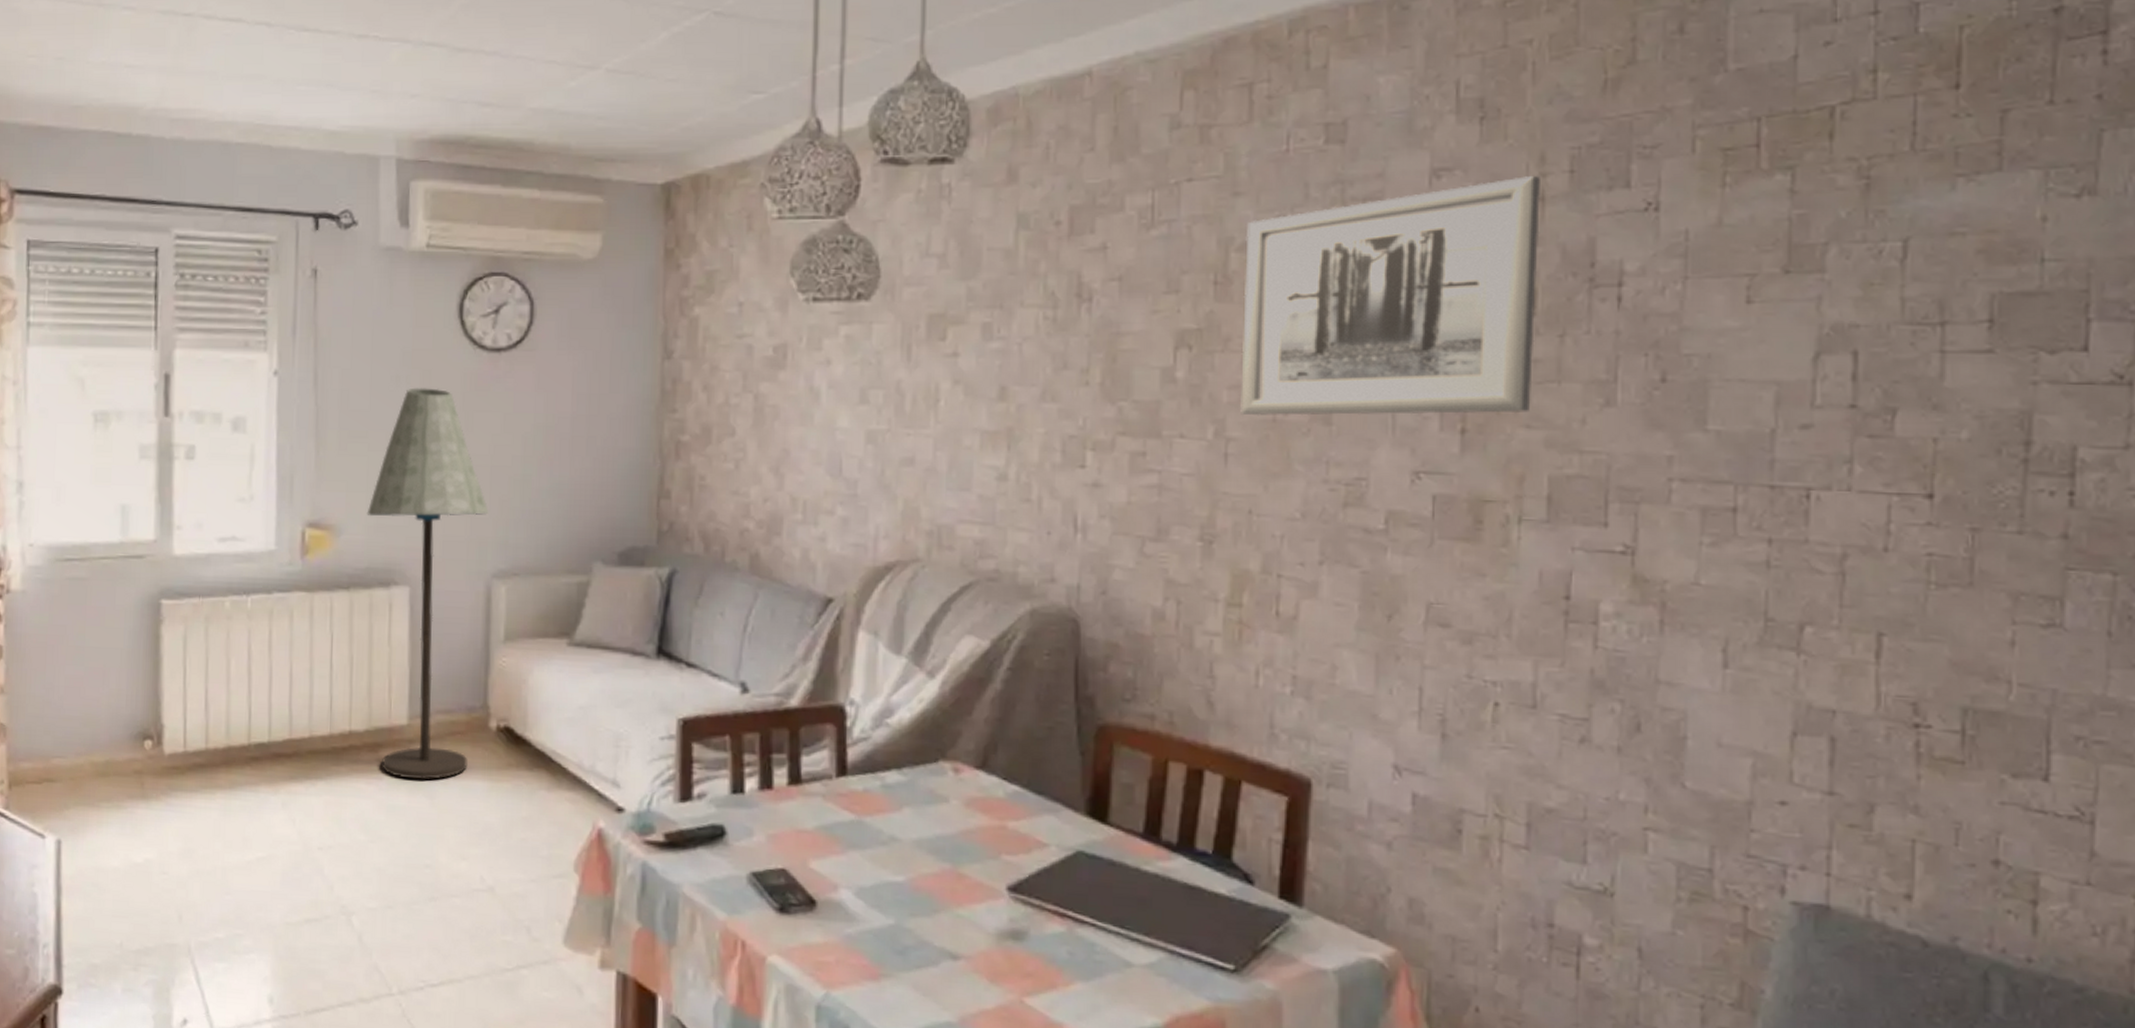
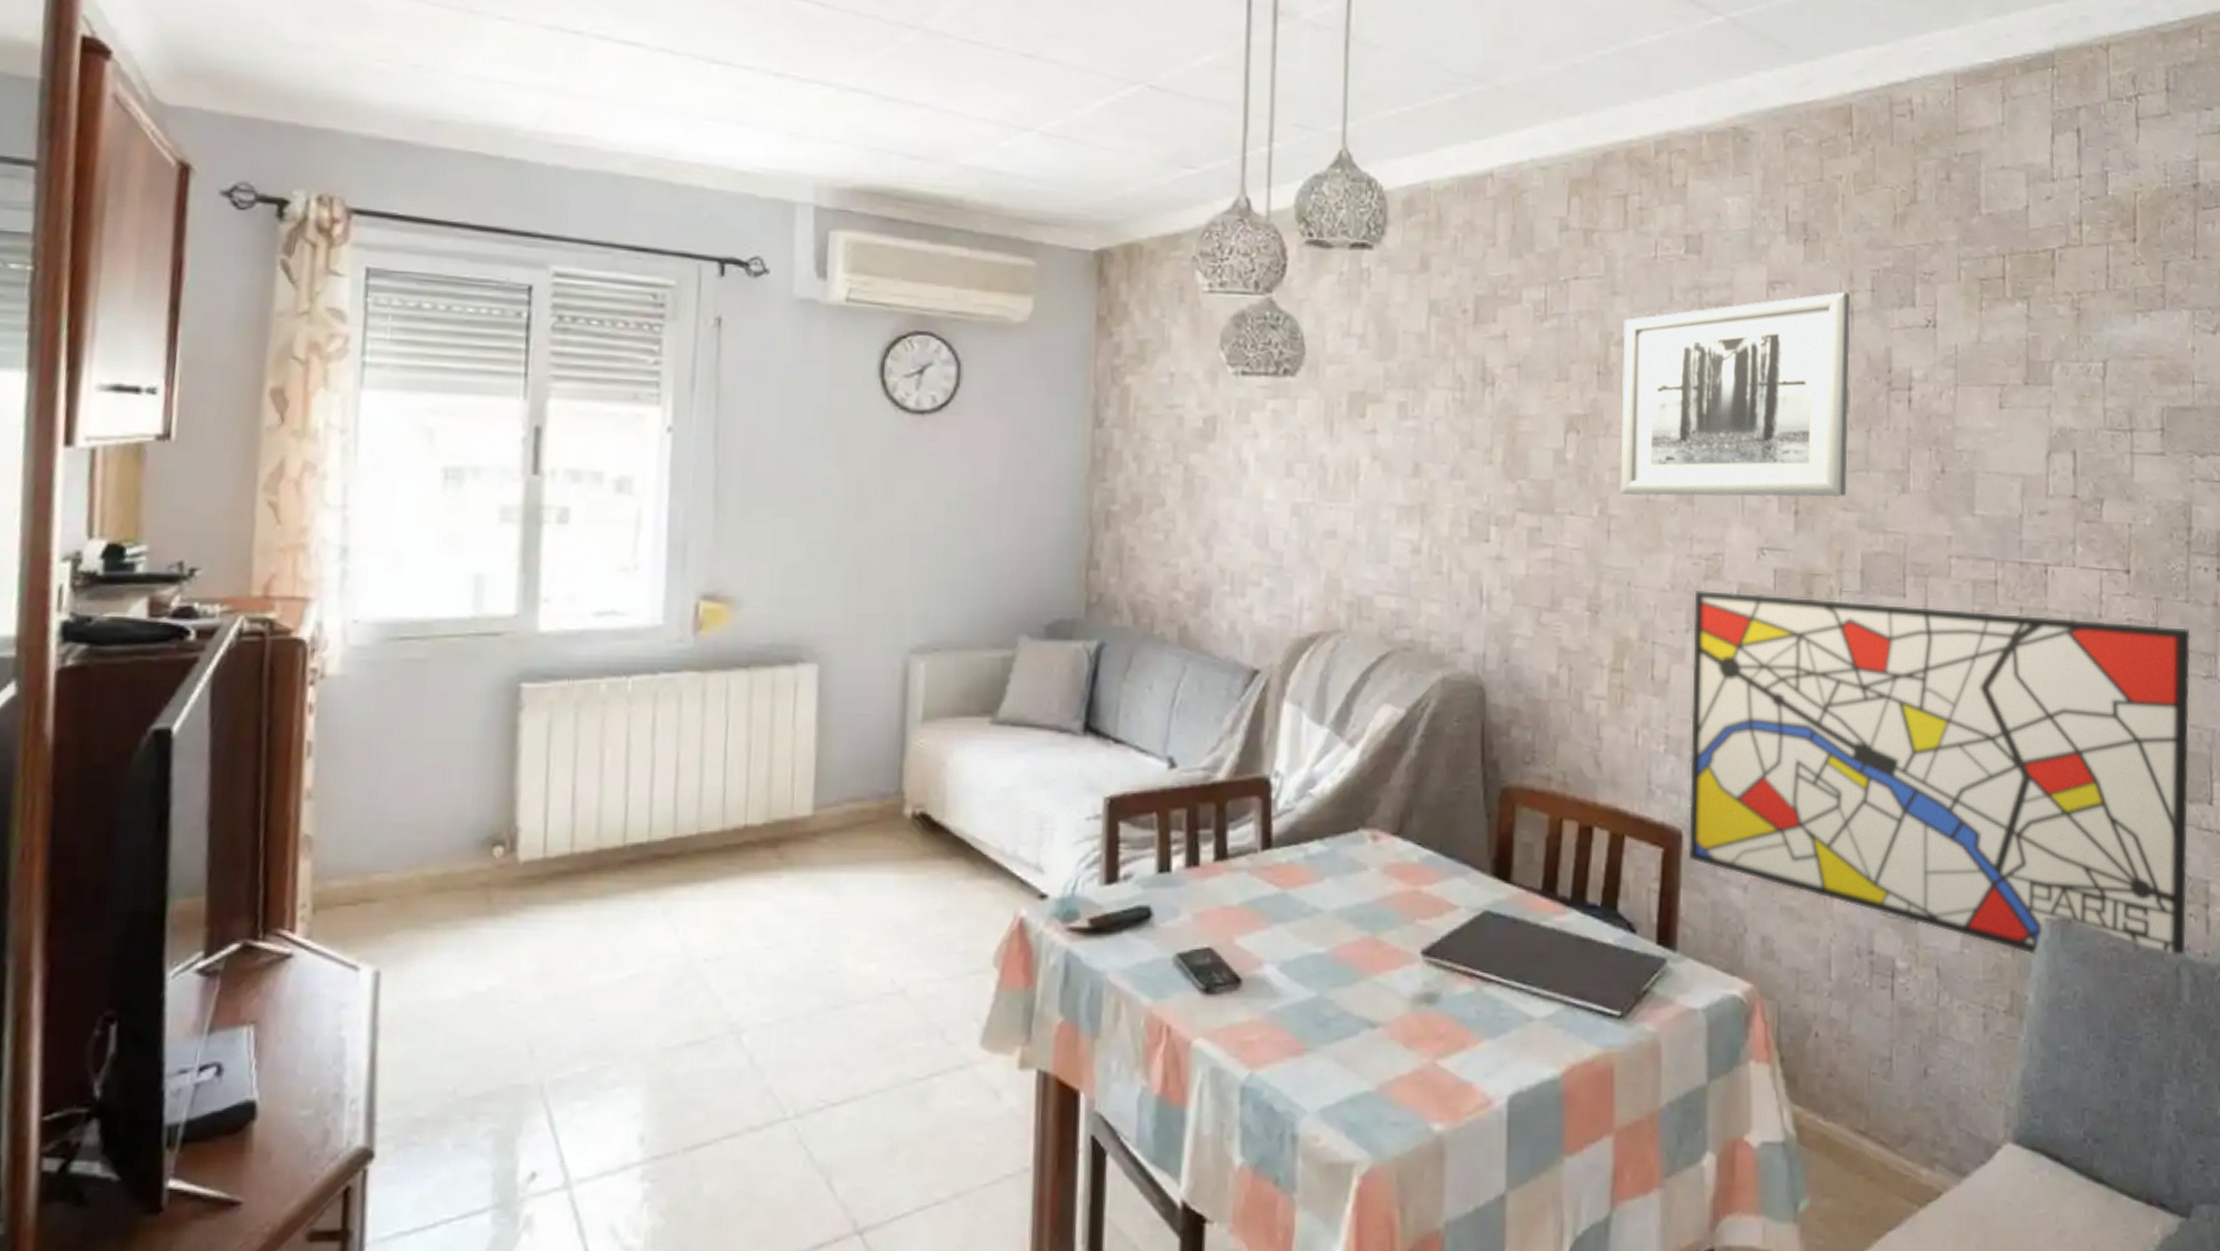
floor lamp: present [366,387,489,779] -> none [771,449,908,875]
wall art: none [1318,518,2024,962] -> present [1688,589,2191,958]

